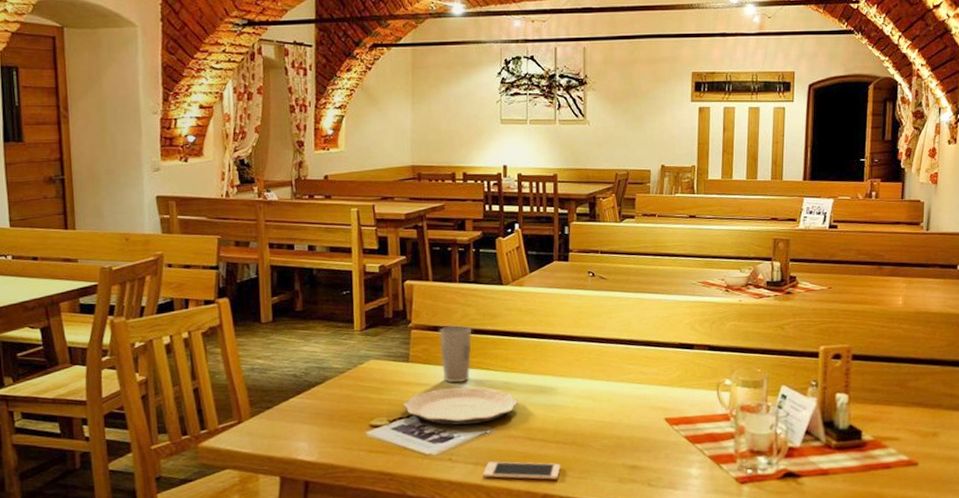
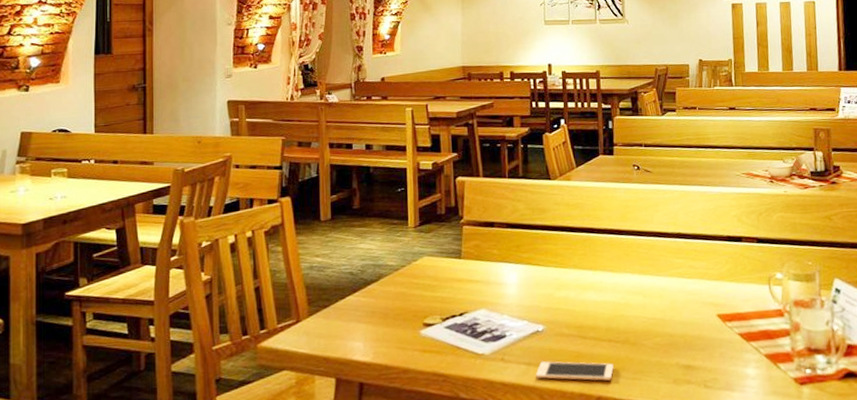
plate: present [403,387,518,425] -> none [455,283,569,323]
cup: present [439,325,472,384] -> none [490,220,522,280]

